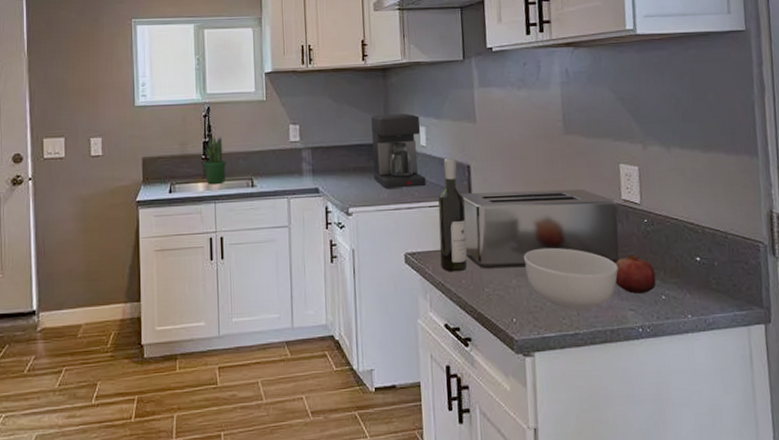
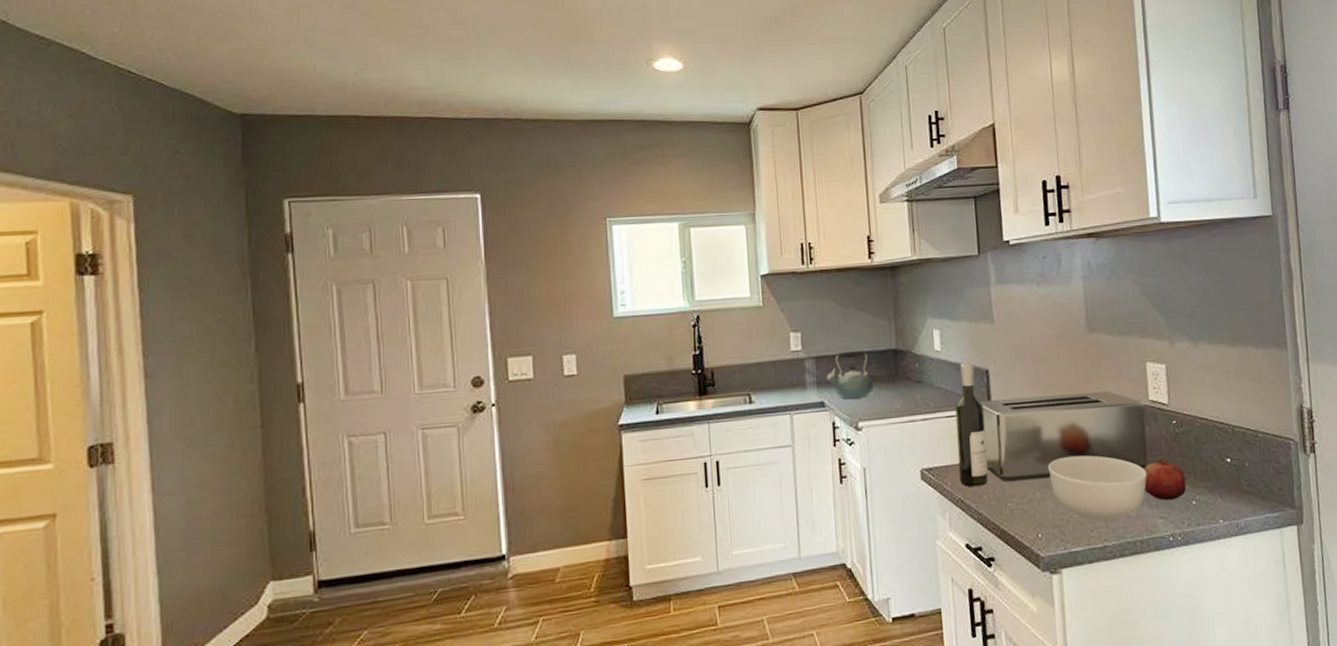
planter: present [203,134,227,184] -> none [693,346,721,402]
kettle: none [321,143,364,187] -> present [826,350,874,399]
coffee maker: present [371,113,426,189] -> none [880,315,942,399]

